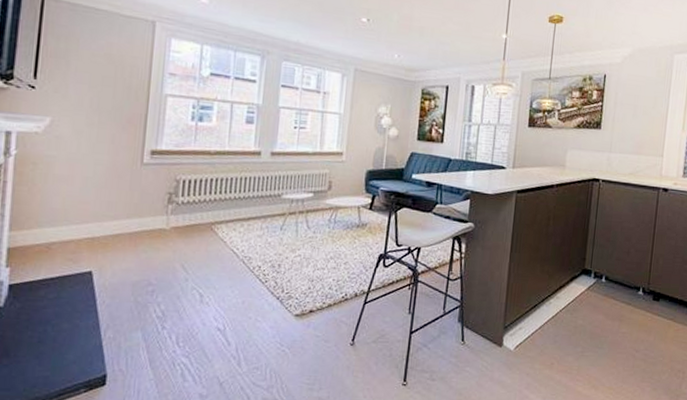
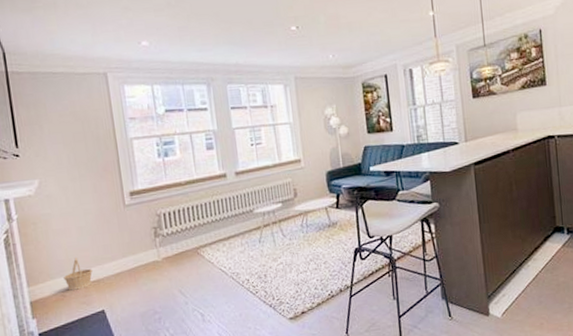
basket: none [53,209,88,244] -> present [63,258,92,291]

